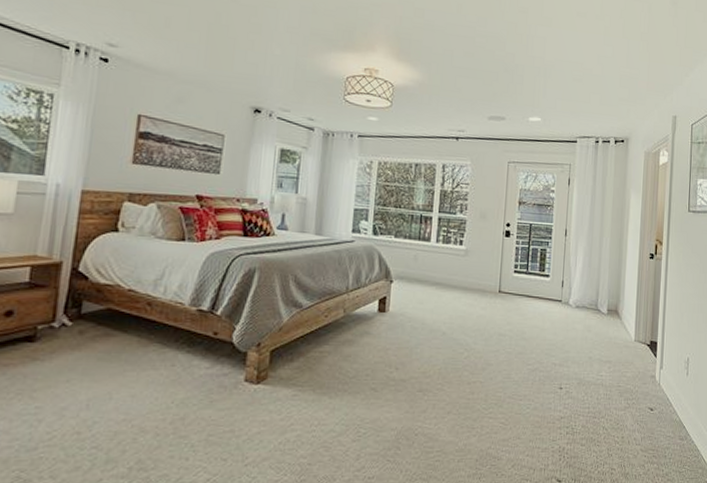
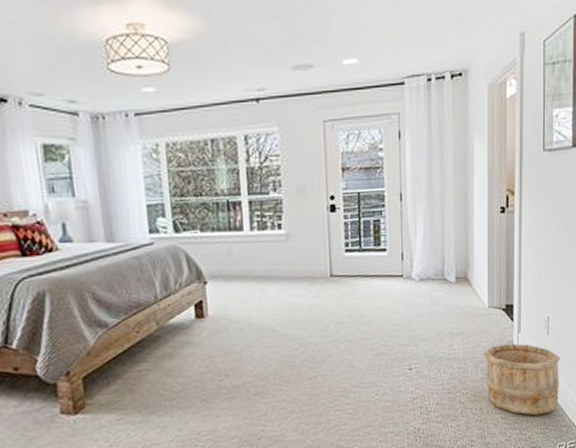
wooden bucket: none [628,378,698,453] -> present [483,343,561,416]

